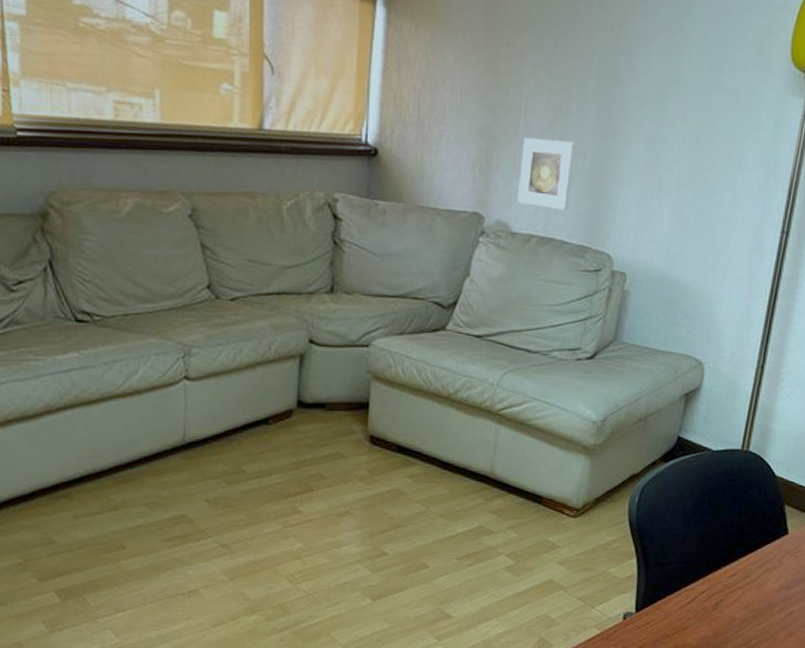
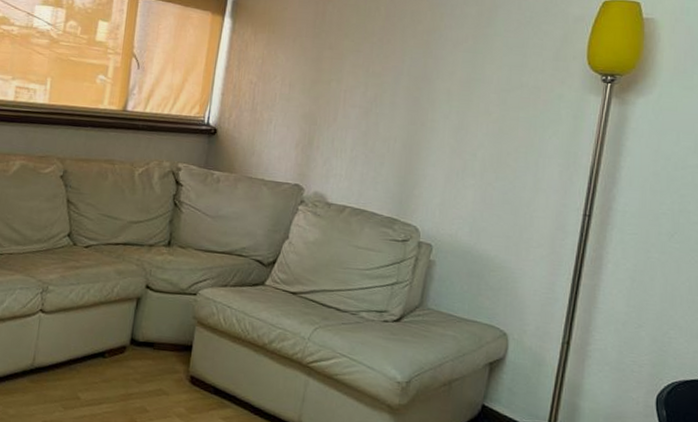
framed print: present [518,138,575,211] -> none [334,123,387,187]

